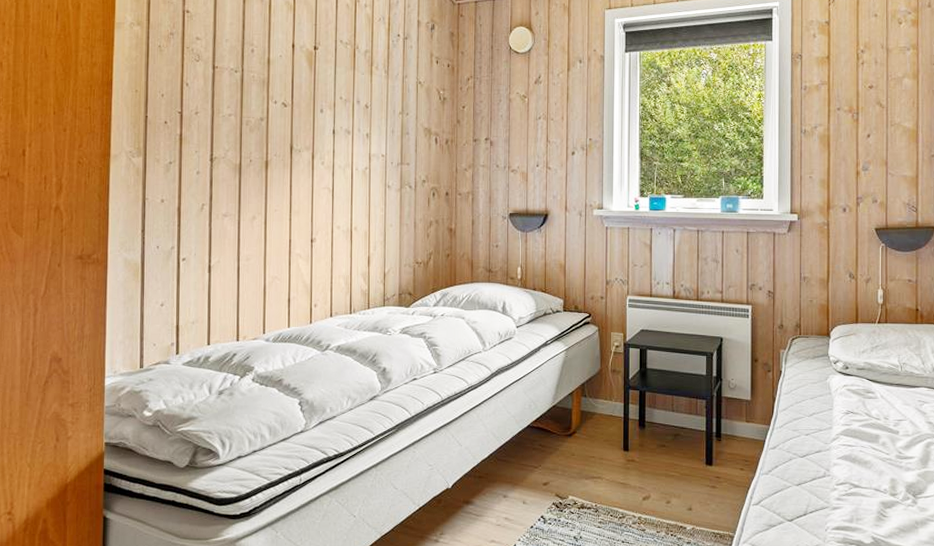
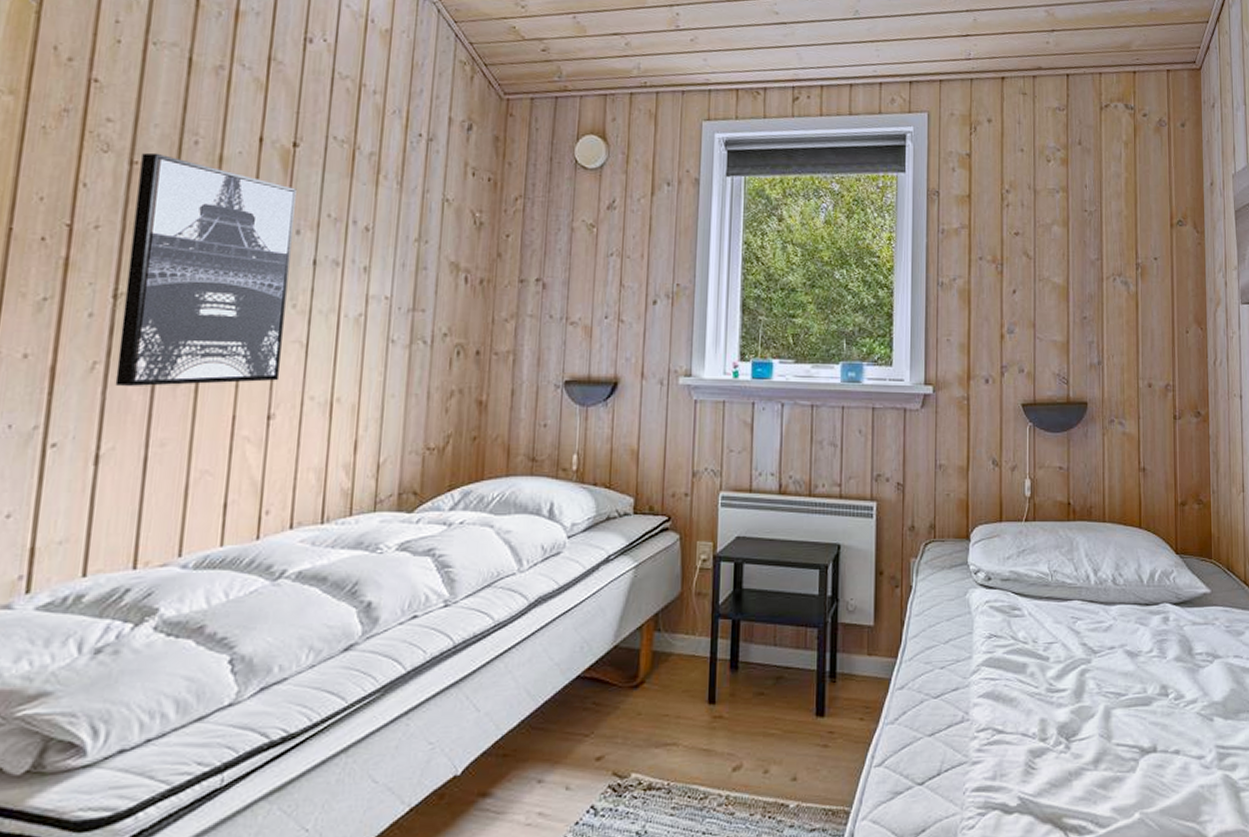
wall art: none [216,59,319,221] -> present [115,152,297,387]

